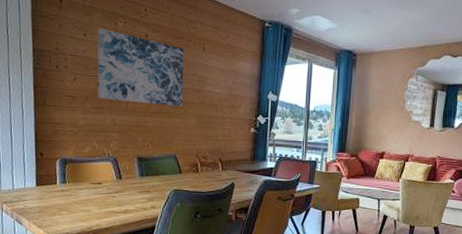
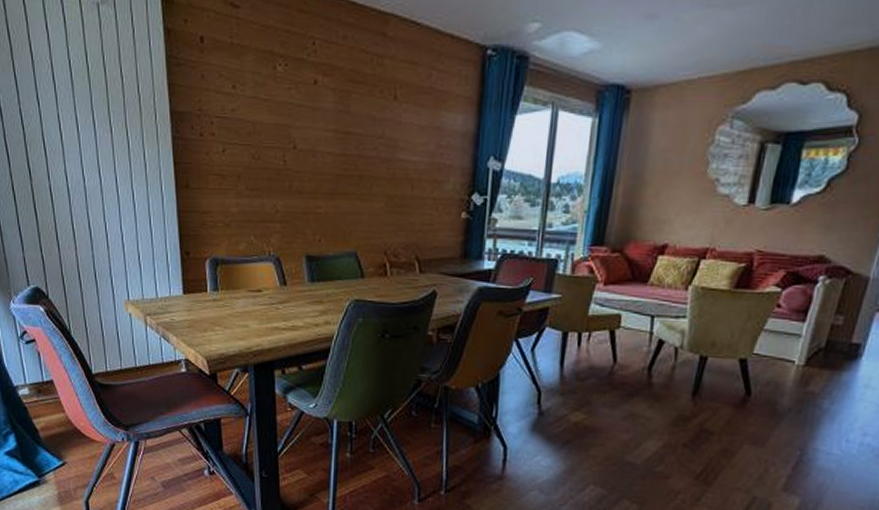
wall art: present [97,28,184,107] -> none [250,75,368,184]

